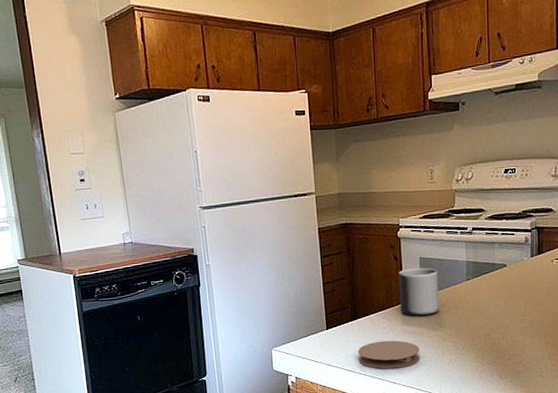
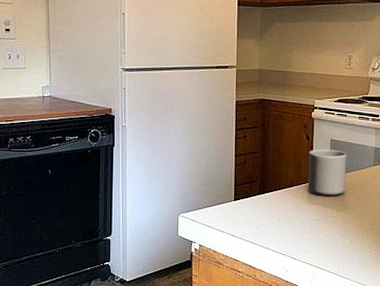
coaster: present [357,340,420,369] -> none [262,216,323,245]

